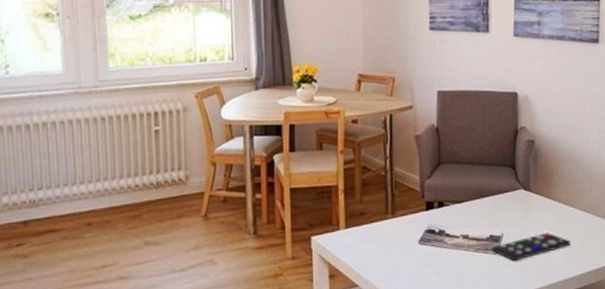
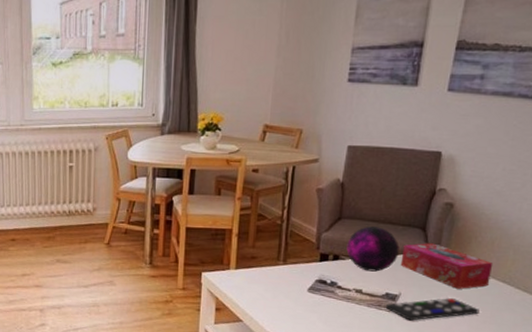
decorative orb: none [449,169,496,215] -> present [346,226,400,272]
tissue box: none [498,180,575,223] -> present [400,243,494,289]

